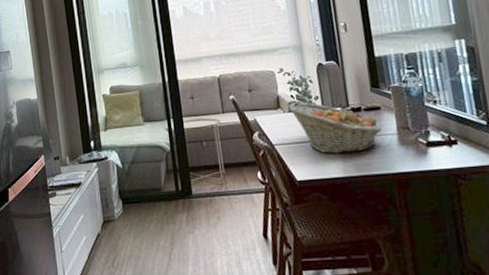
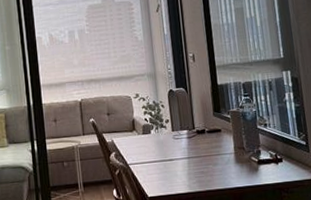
fruit basket: present [288,101,383,154] -> none [142,124,223,172]

